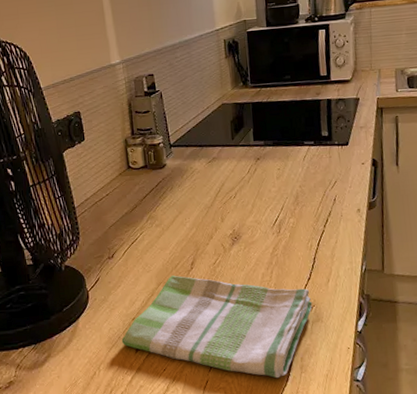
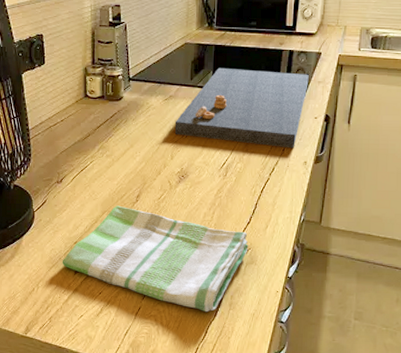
cutting board: none [221,120,351,198] -> present [174,67,309,149]

